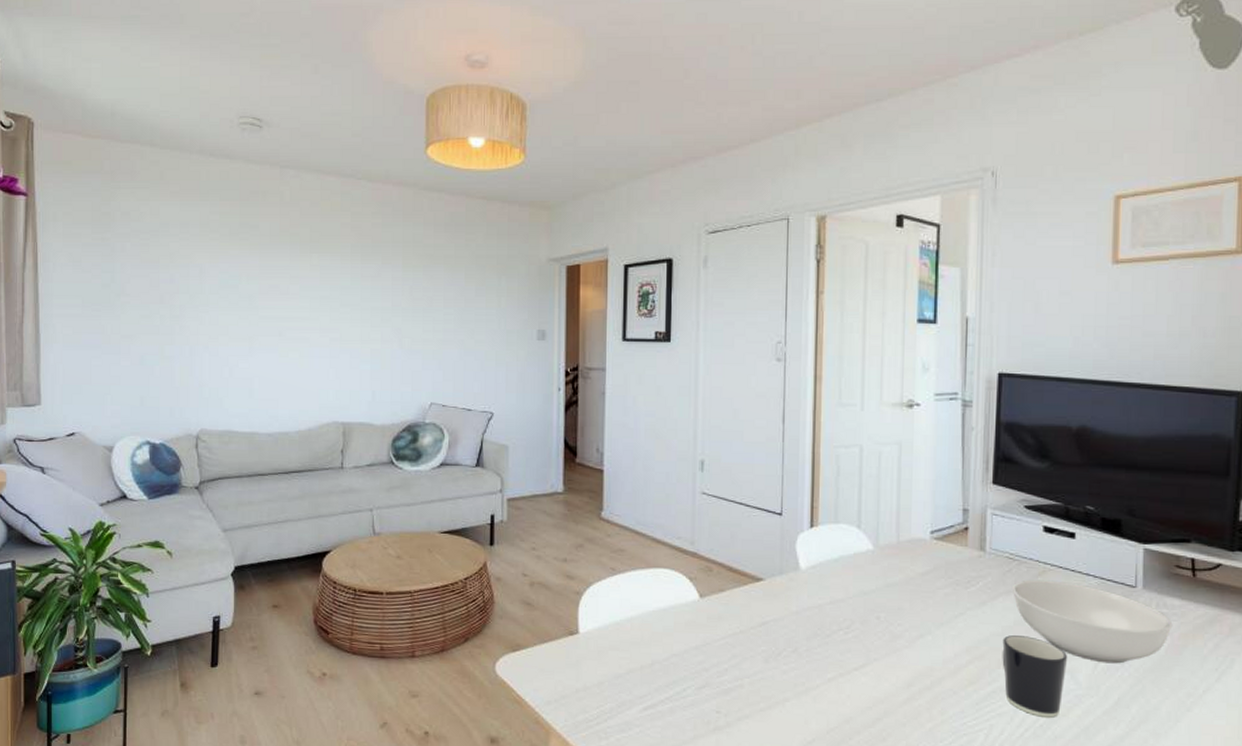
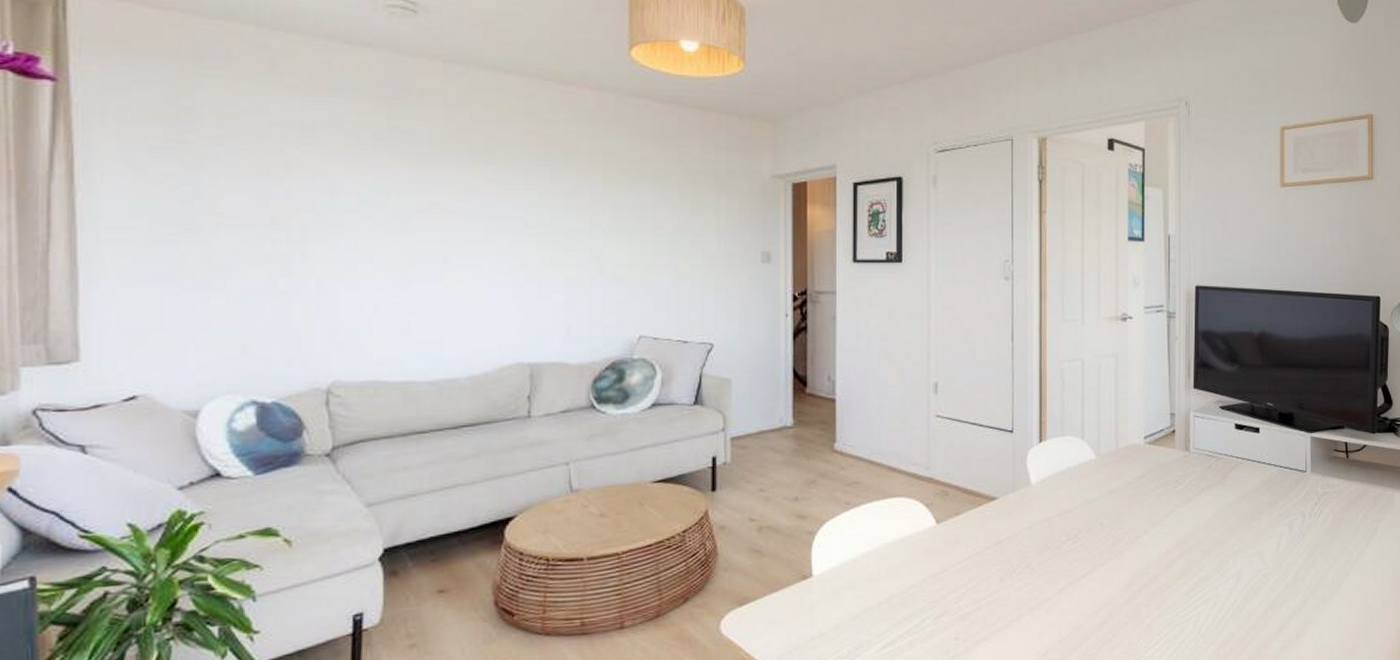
mug: present [1002,635,1068,718] -> none [1206,526,1257,599]
bowl: present [1011,579,1173,664] -> none [1211,472,1334,542]

